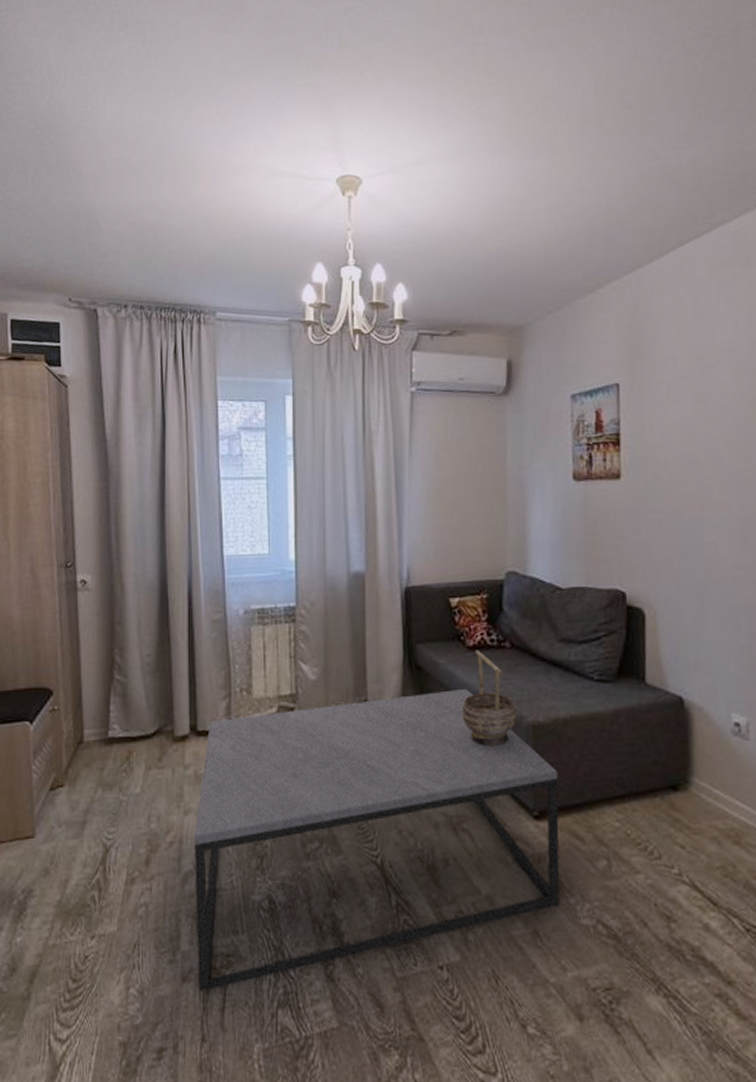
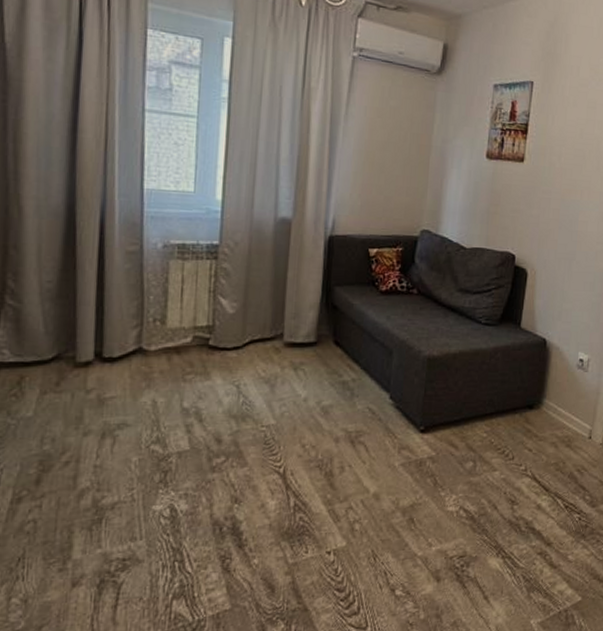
coffee table: present [194,688,560,992] -> none [89,326,444,594]
decorative bowl: present [461,649,518,747] -> none [369,294,417,375]

